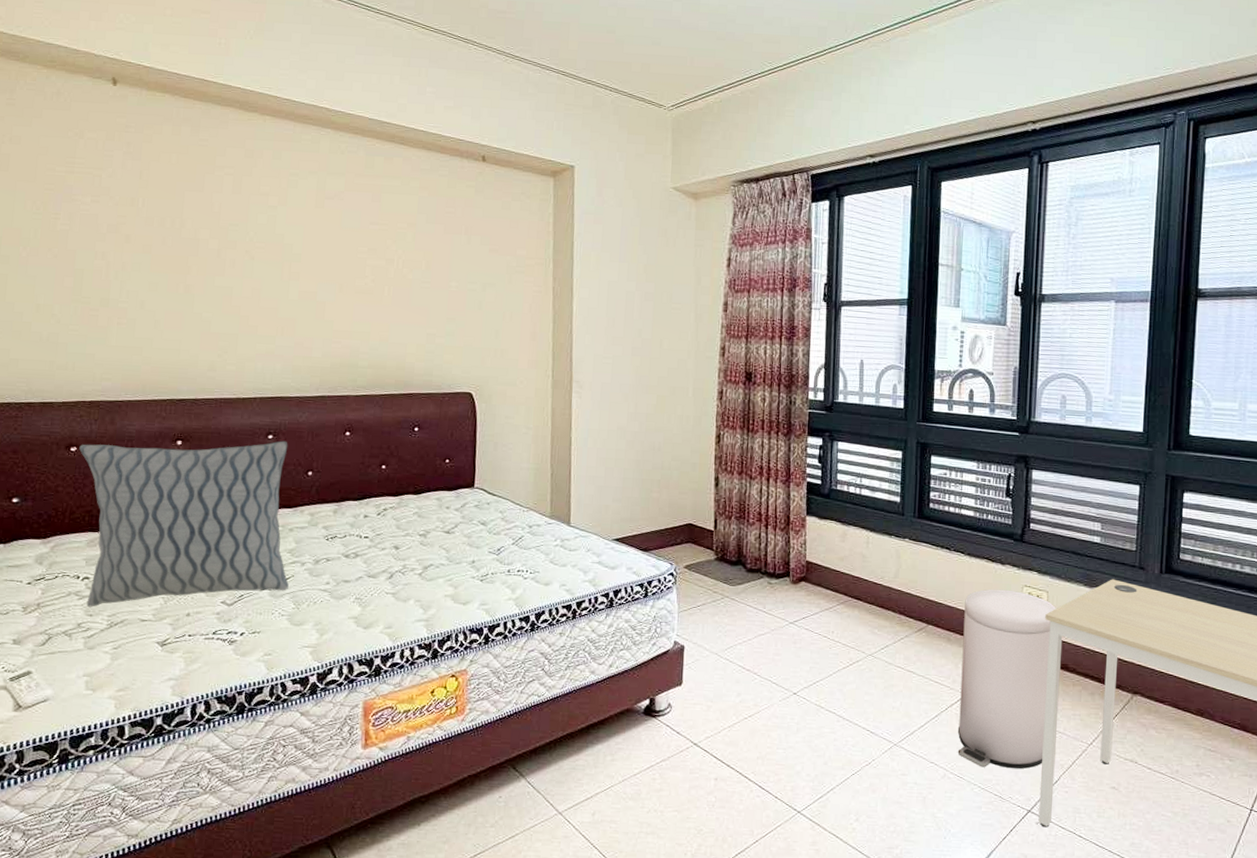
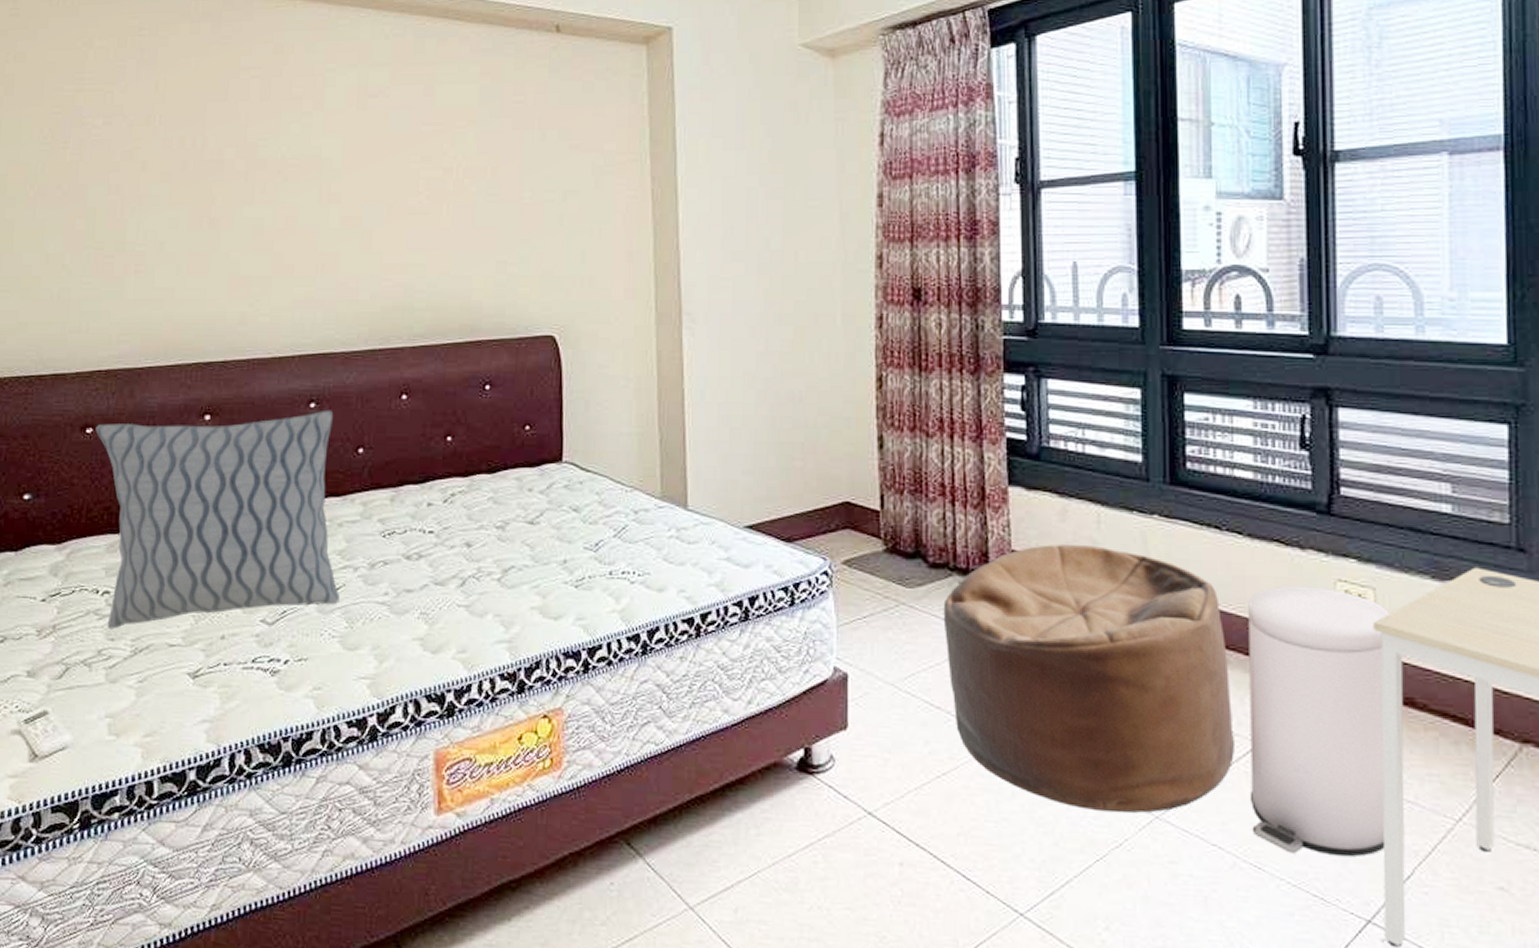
bean bag chair: none [755,557,950,742] -> present [943,544,1234,813]

